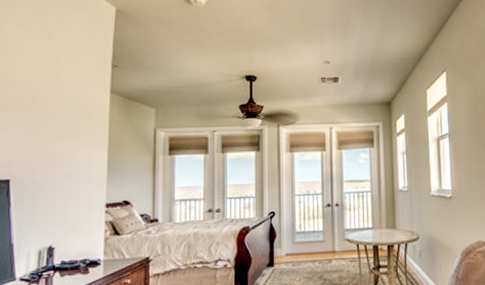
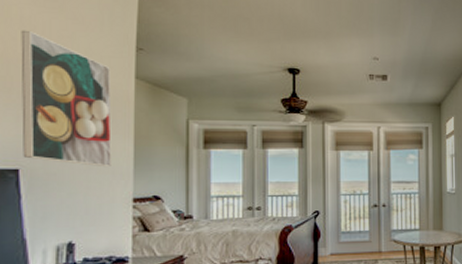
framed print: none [13,55,89,176] -> present [21,30,112,168]

